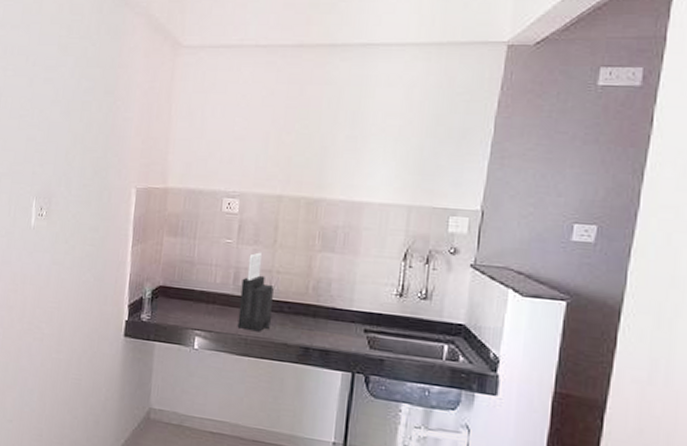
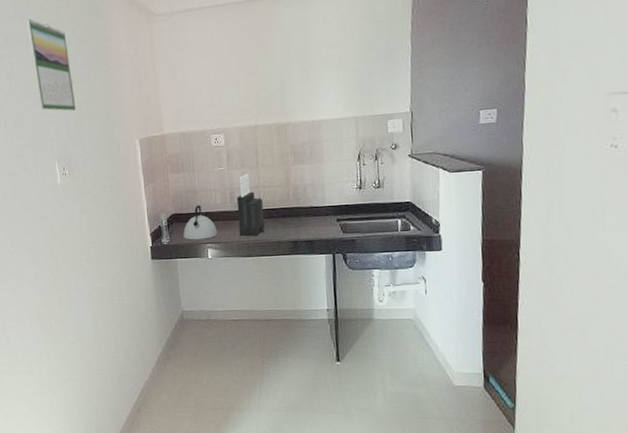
calendar: none [28,28,74,142] -> present [27,17,76,111]
kettle: none [168,280,211,324] -> present [183,205,218,240]

